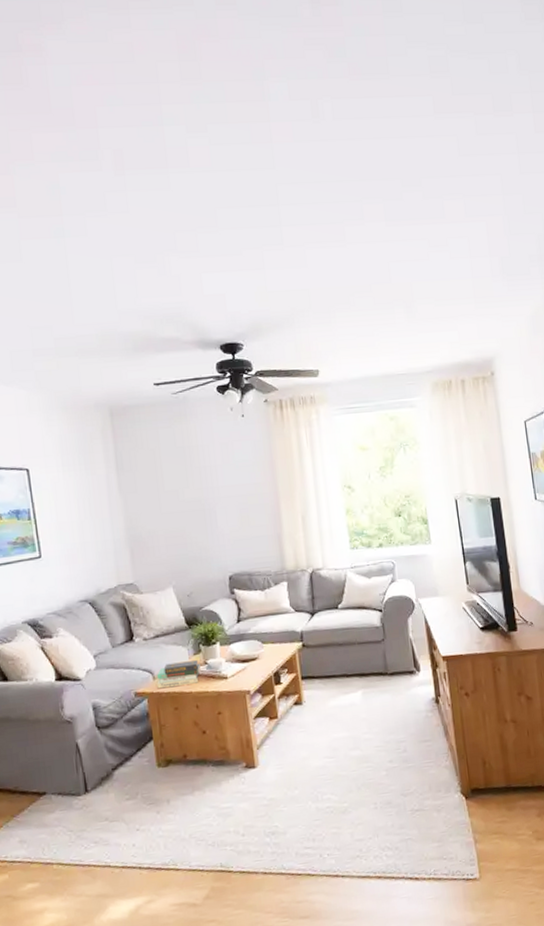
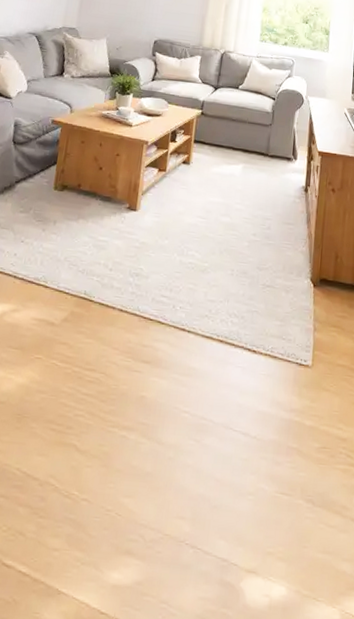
books: present [157,660,201,689] -> none [72,102,112,124]

